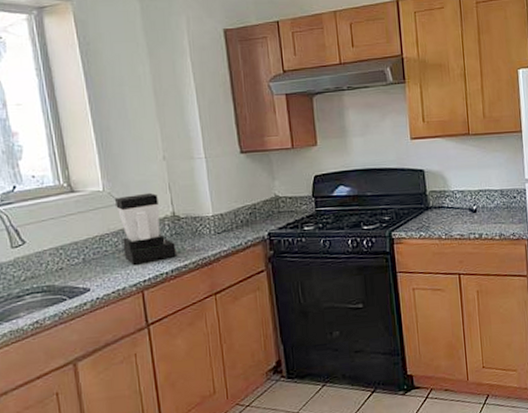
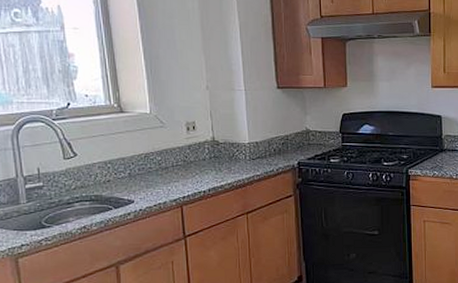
coffee maker: present [115,192,176,265] -> none [161,118,214,182]

